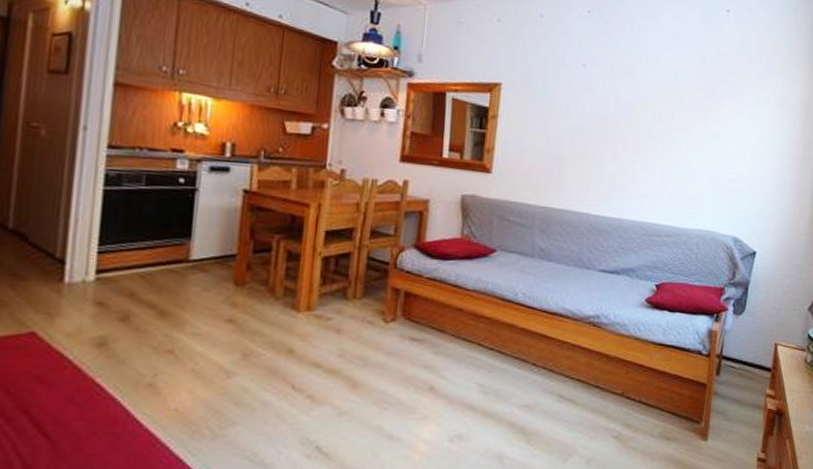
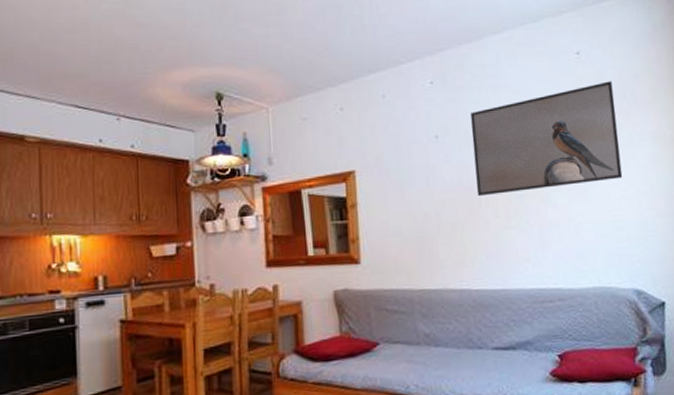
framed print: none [611,42,752,135] -> present [471,81,623,197]

